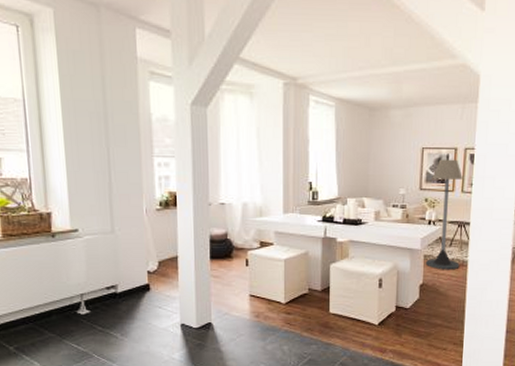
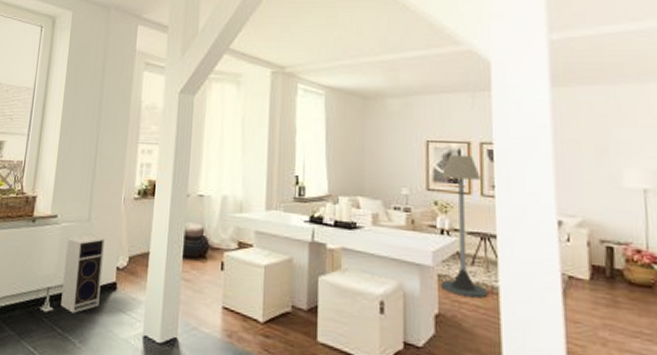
speaker: none [93,245,135,313] -> present [61,235,105,314]

